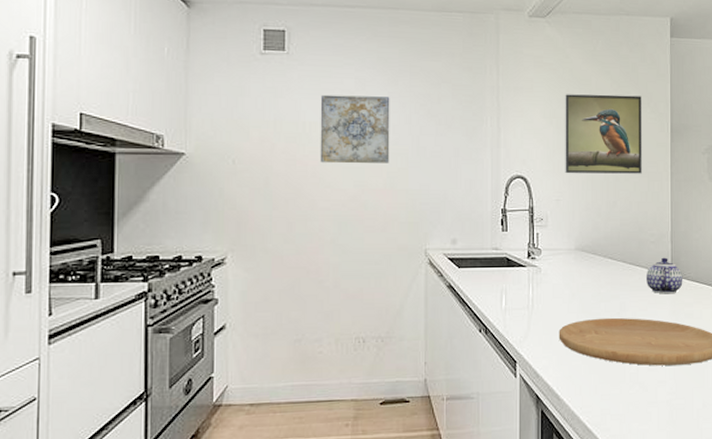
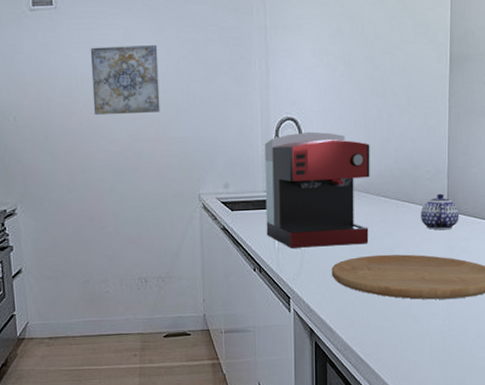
coffee maker: none [493,190,597,309] -> present [264,131,370,248]
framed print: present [565,94,642,174] -> none [336,26,419,113]

